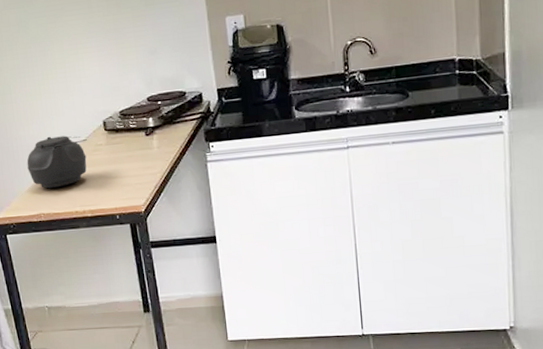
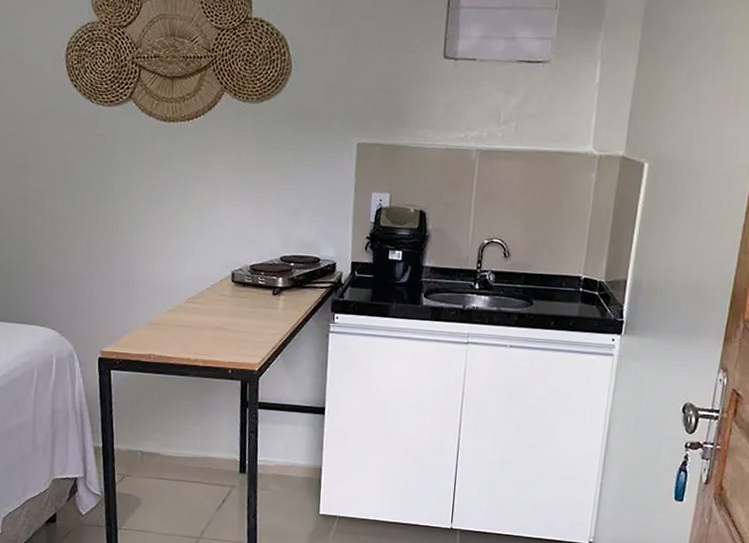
teapot: present [26,135,87,189] -> none [145,277,212,331]

